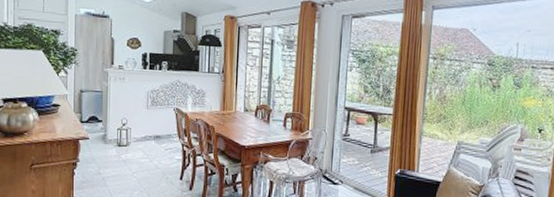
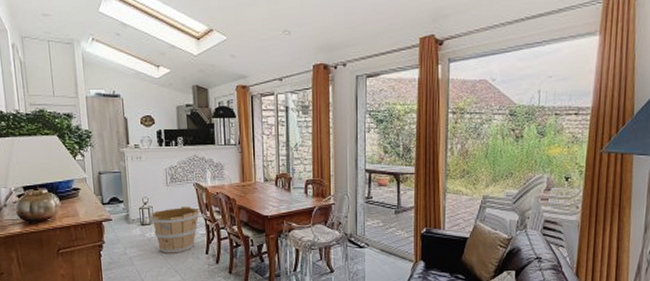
wooden bucket: none [127,130,178,177] -> present [150,206,200,253]

